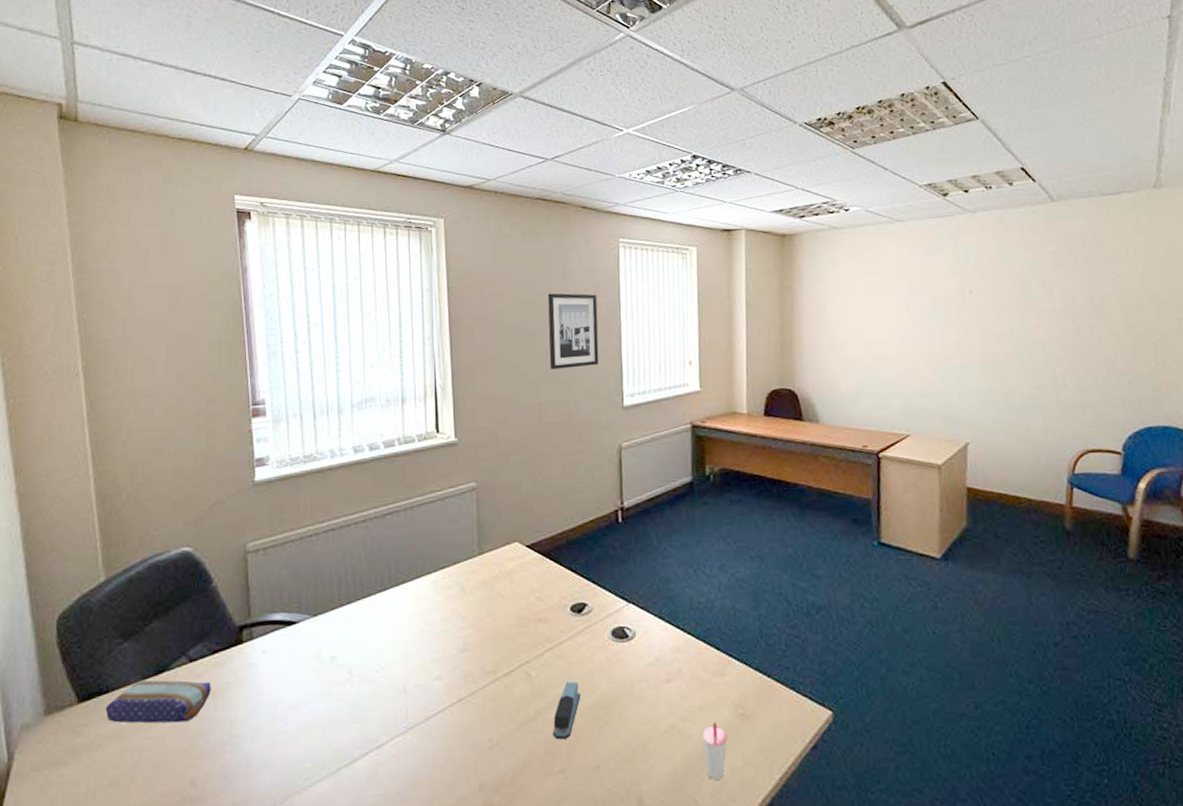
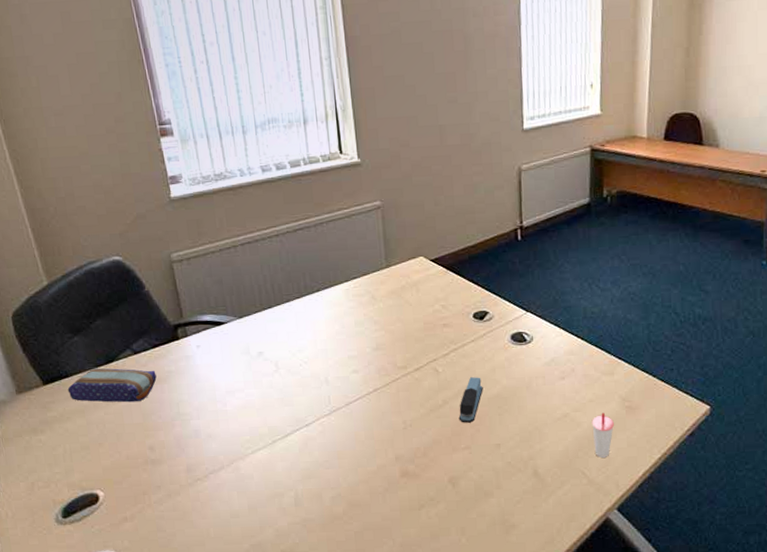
wall art: present [547,293,599,370] -> none [445,11,499,92]

